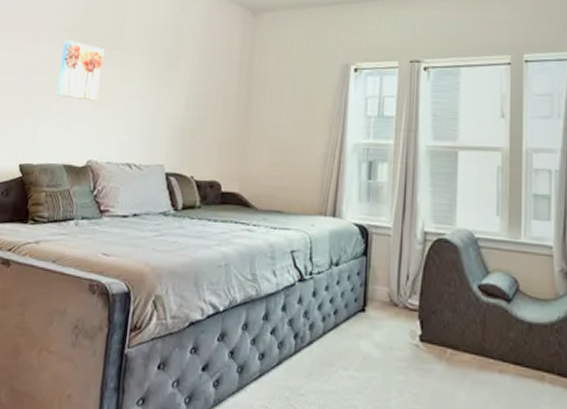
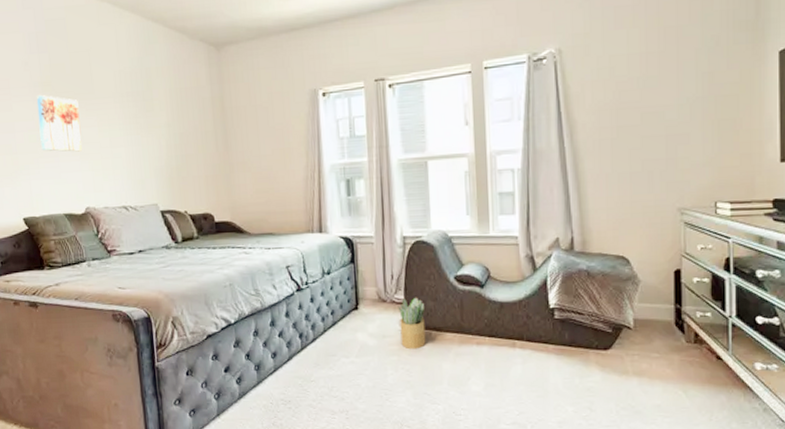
potted plant: none [410,304,441,370] -> present [398,297,426,350]

